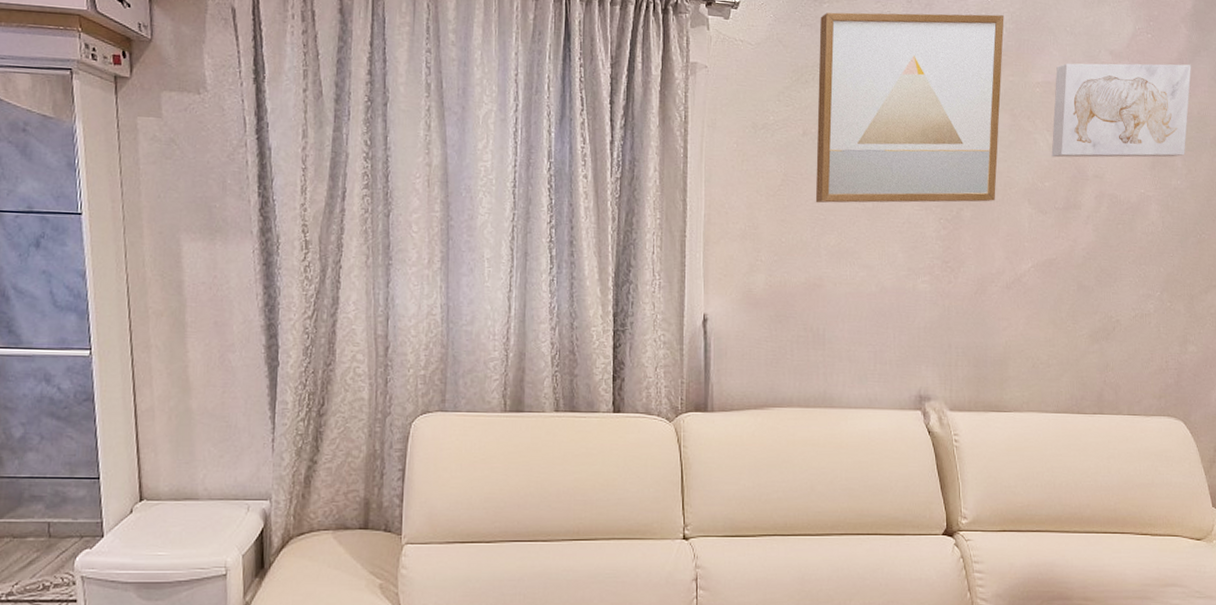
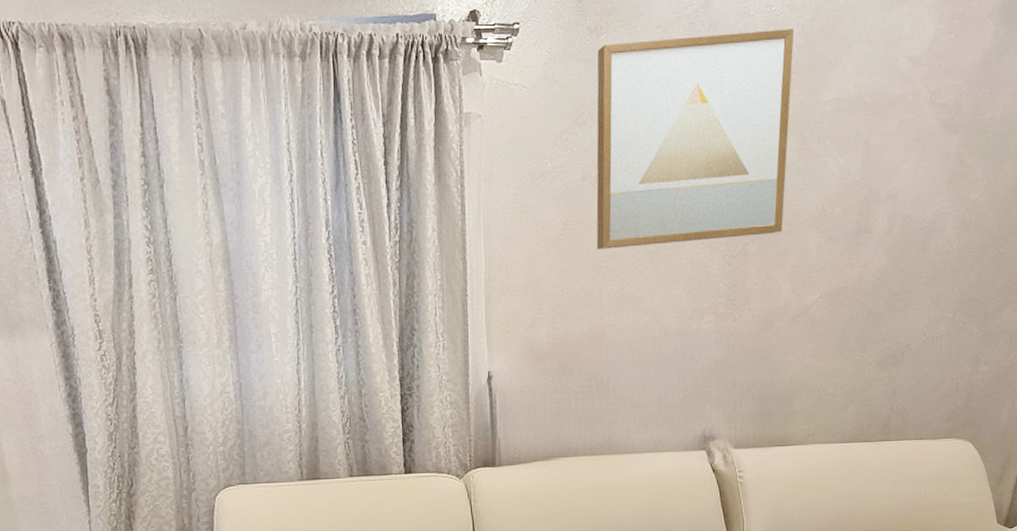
wall art: present [1051,63,1192,158] -> none [842,65,998,180]

